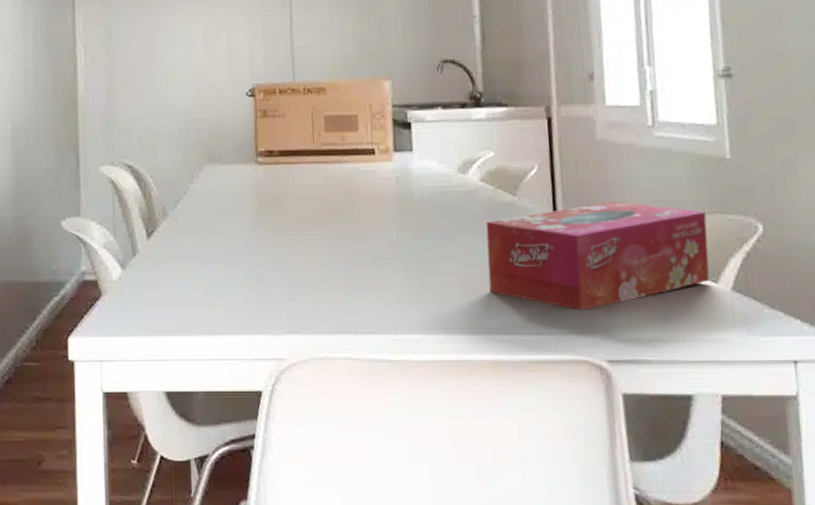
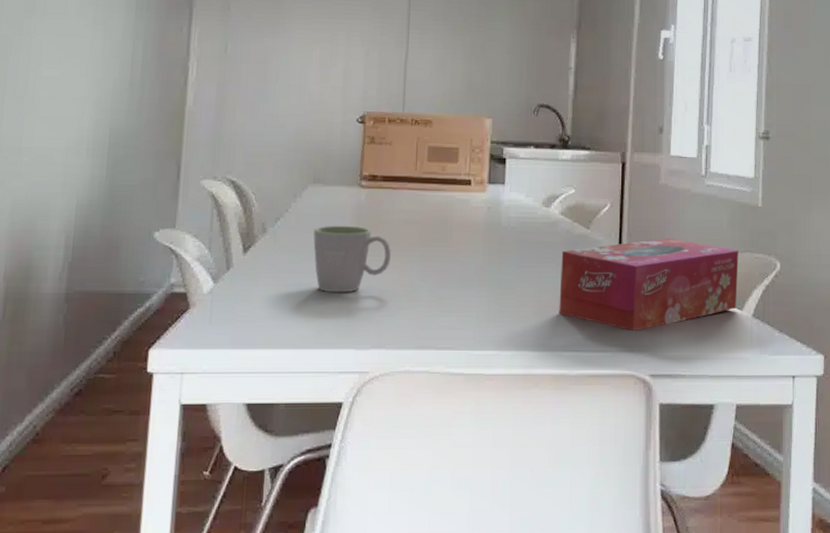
mug: none [214,205,297,276] -> present [313,225,391,293]

